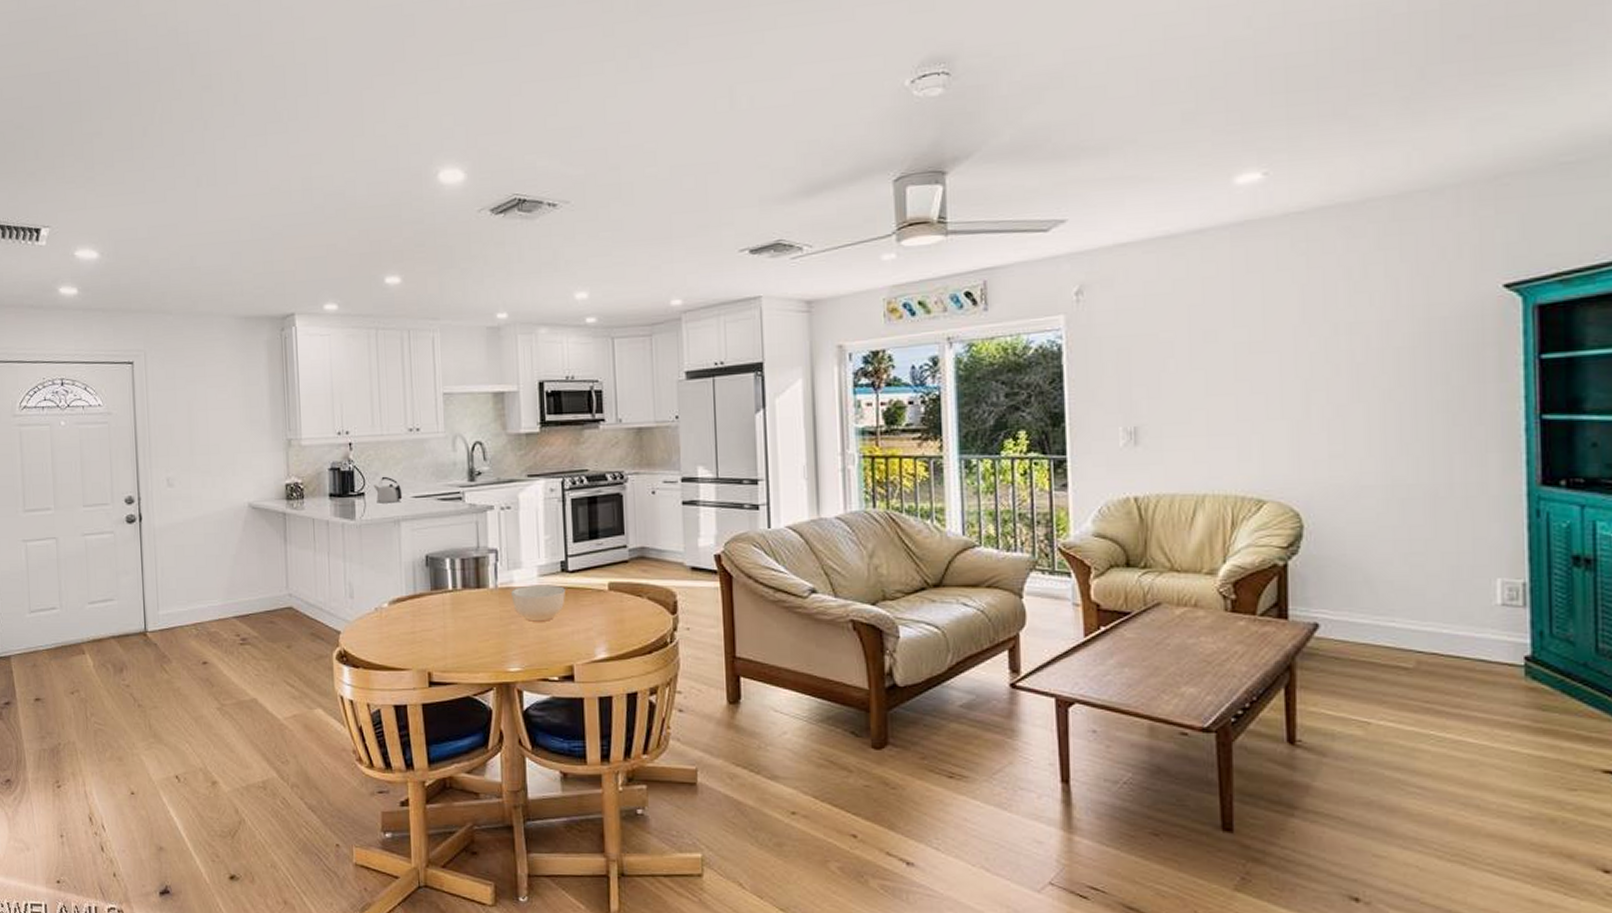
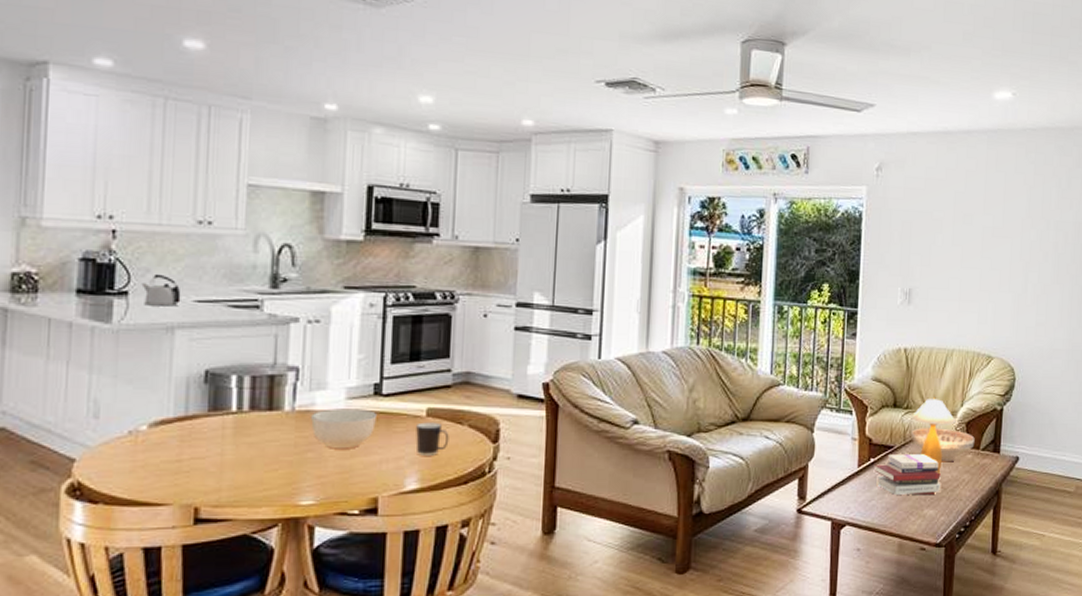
mug: none [601,595,631,627] -> present [416,422,449,456]
books: none [1107,621,1202,669] -> present [874,454,940,495]
table lamp: none [1151,549,1219,646] -> present [911,393,957,475]
decorative bowl: none [1154,590,1248,631] -> present [911,428,975,462]

